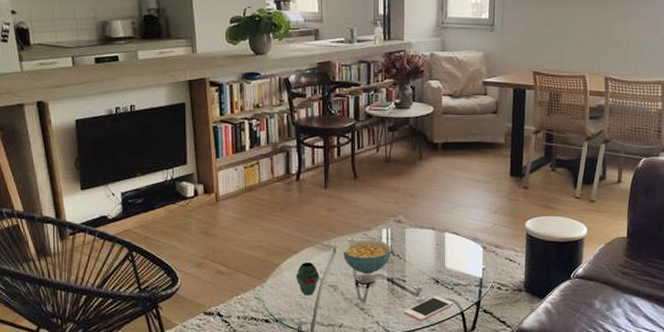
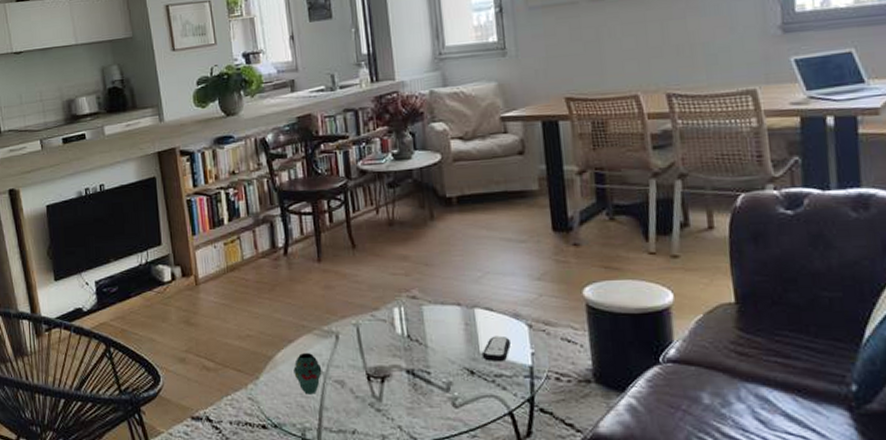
cereal bowl: present [342,240,391,274] -> none [346,322,408,365]
cell phone: present [404,296,454,322] -> none [433,391,498,426]
remote control: none [446,254,469,275] -> present [481,335,512,362]

